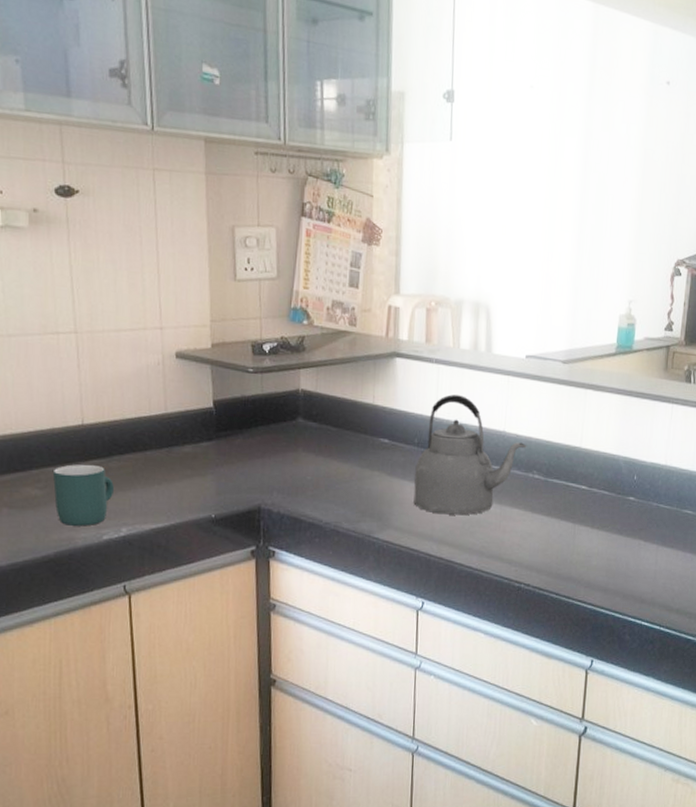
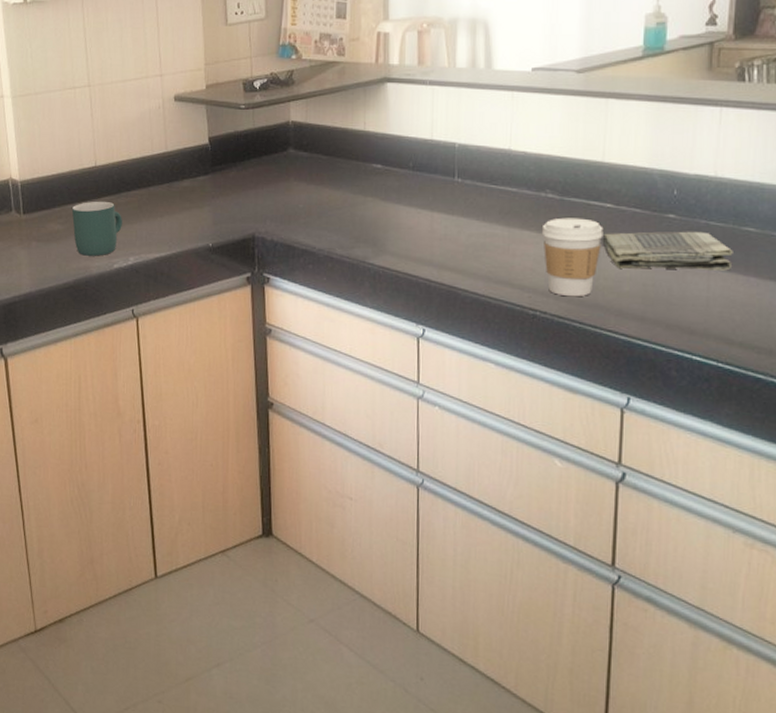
kettle: present [413,394,527,516] -> none [410,115,537,239]
coffee cup: none [528,497,579,571] -> present [541,217,604,297]
dish towel: none [577,512,676,547] -> present [602,231,733,271]

